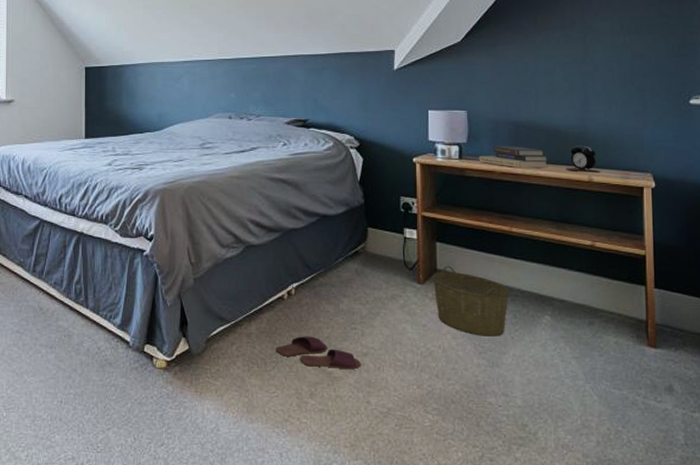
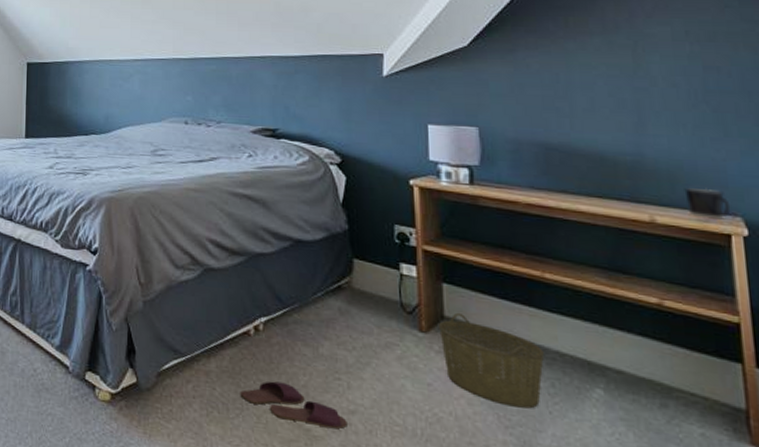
books: present [479,146,548,169] -> none [496,171,591,202]
alarm clock: present [566,145,599,173] -> none [617,176,665,213]
mug: none [613,152,645,177] -> present [684,188,731,221]

